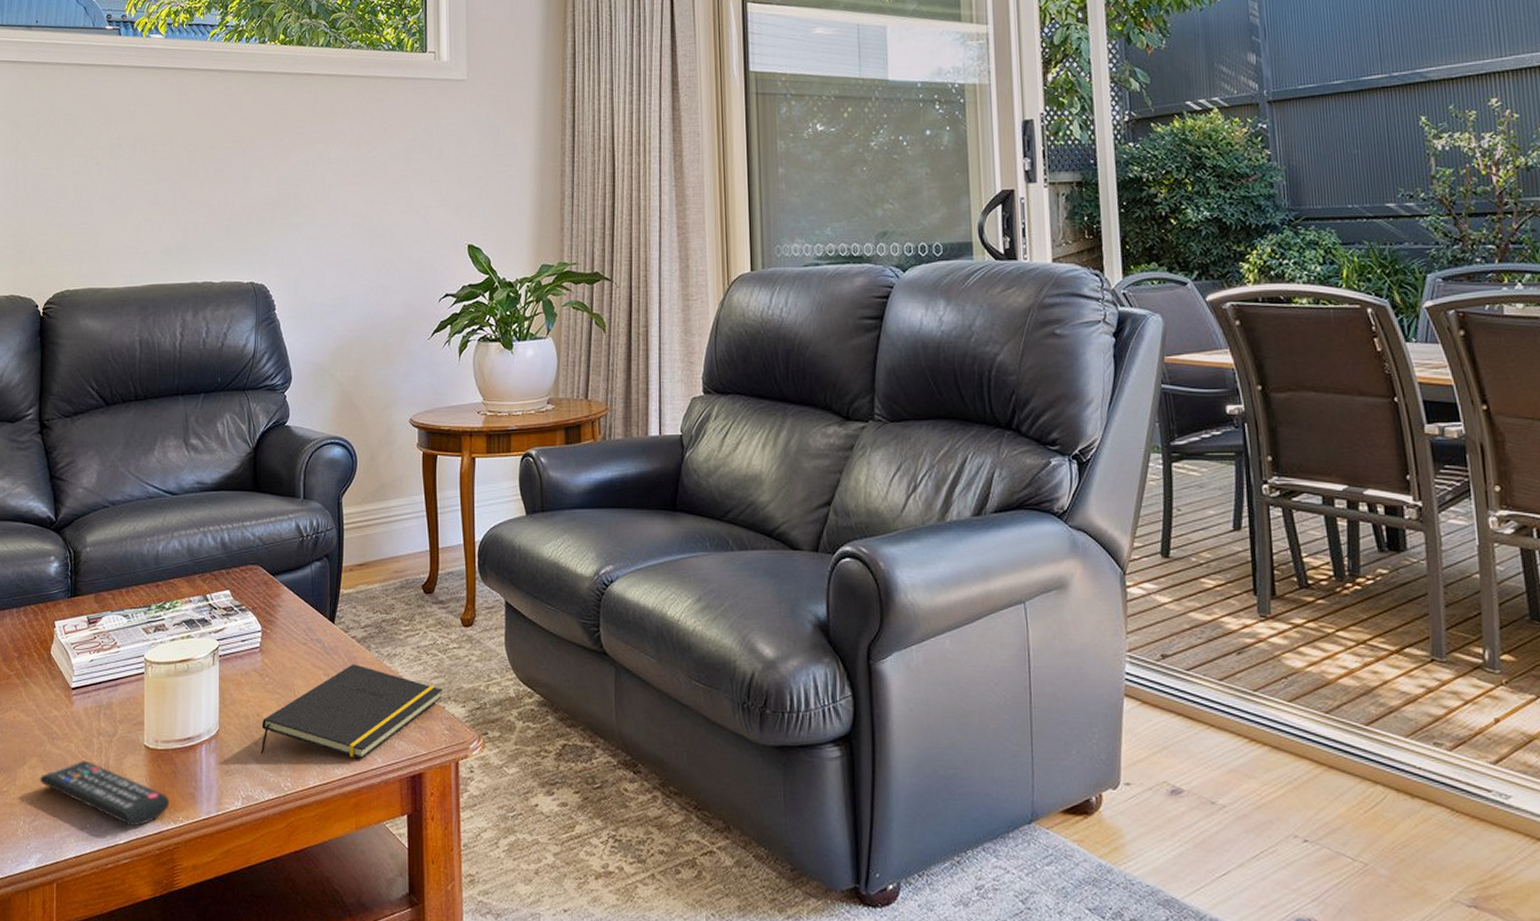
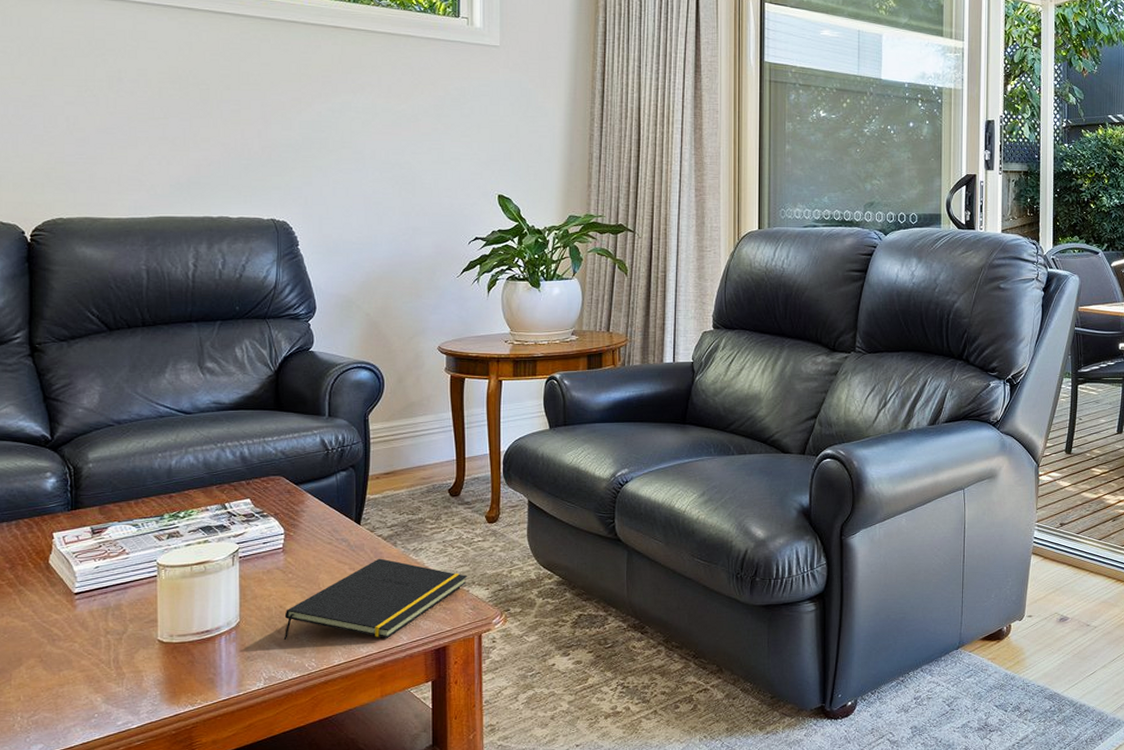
remote control: present [39,760,170,827] -> none [39,657,187,712]

